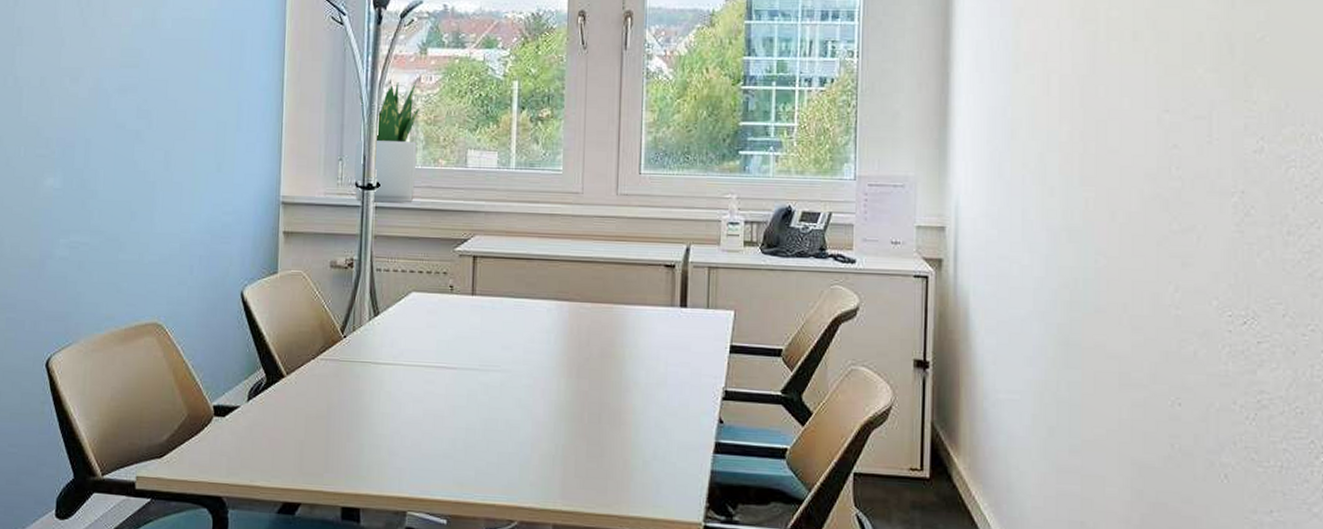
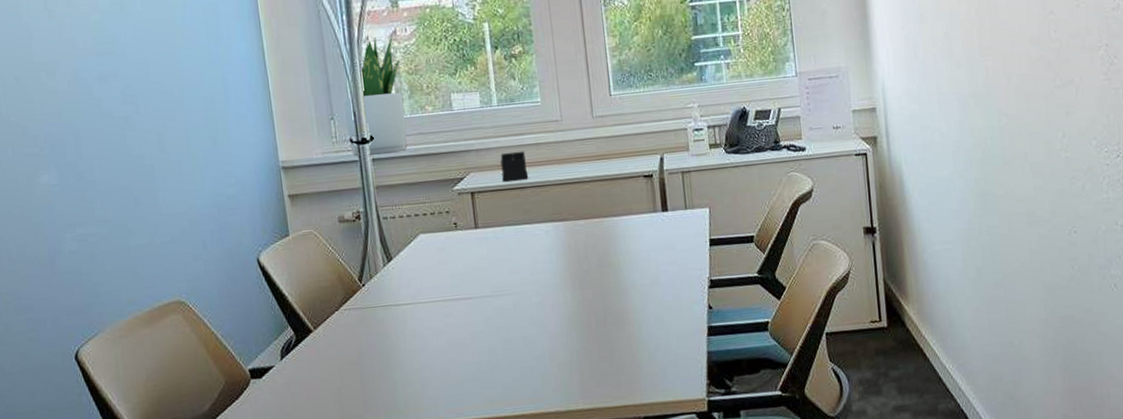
desk organizer: none [509,219,537,252] -> present [500,150,528,183]

